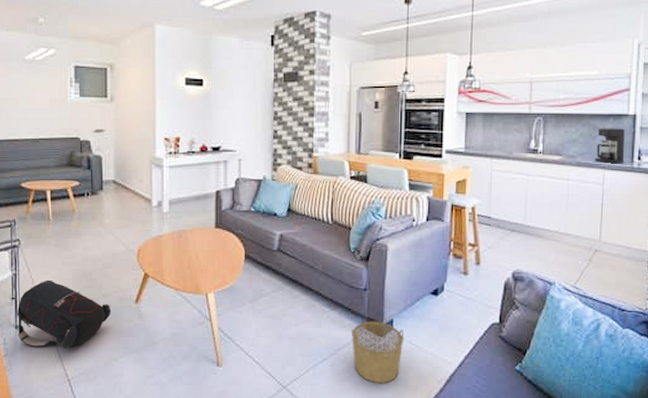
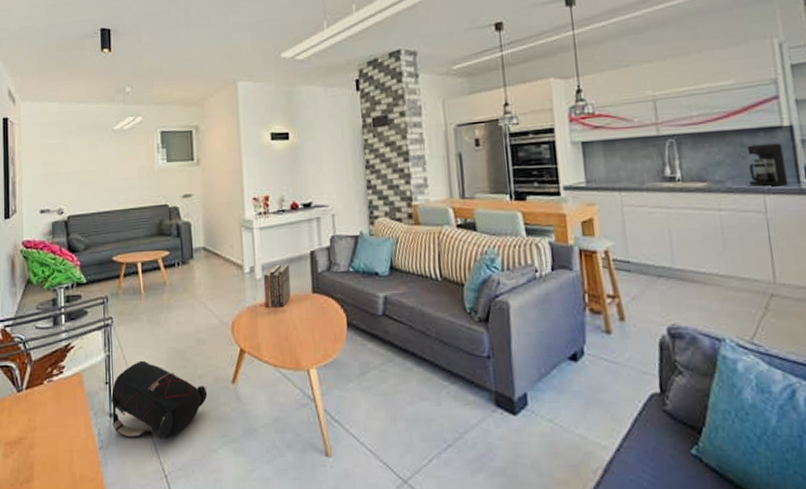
books: none [170,200,195,240] -> present [263,263,291,309]
basket: present [351,321,404,384] -> none [477,395,543,476]

